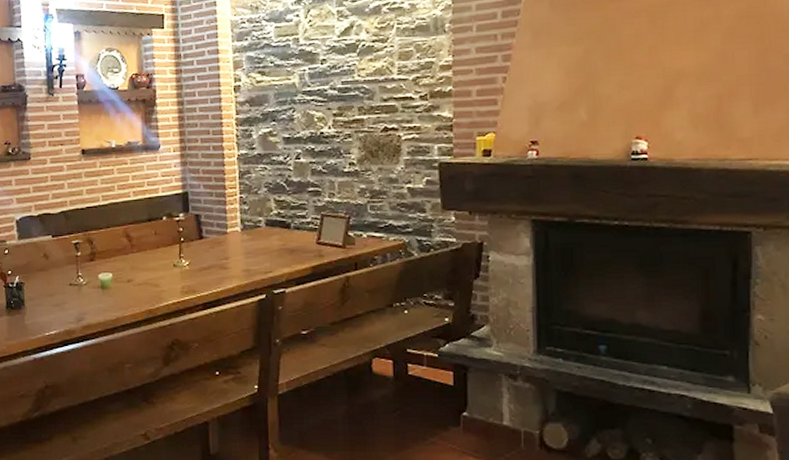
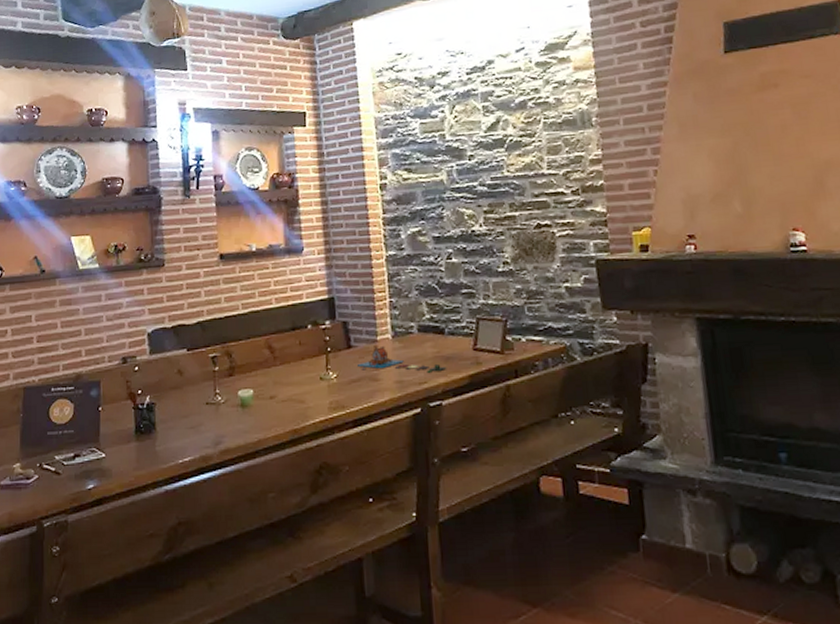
board game: none [208,236,291,263] -> present [358,344,447,373]

